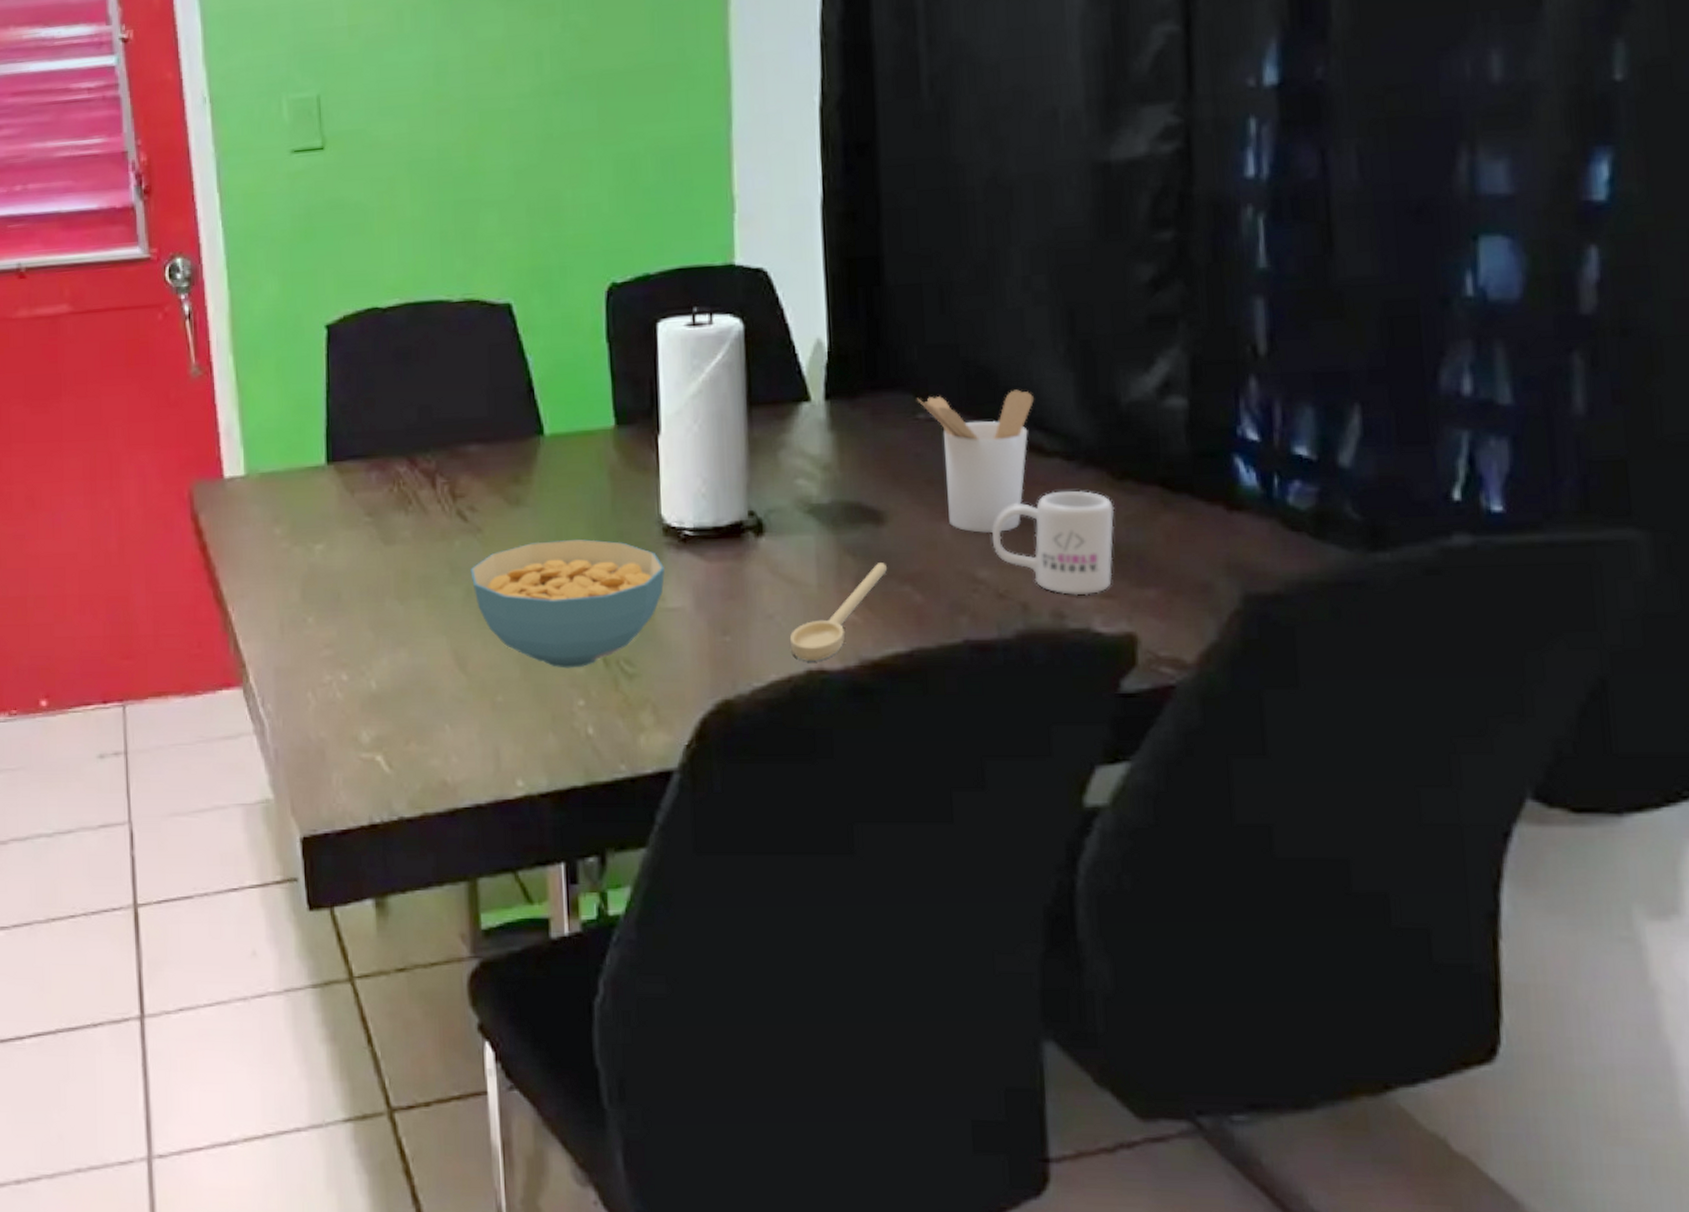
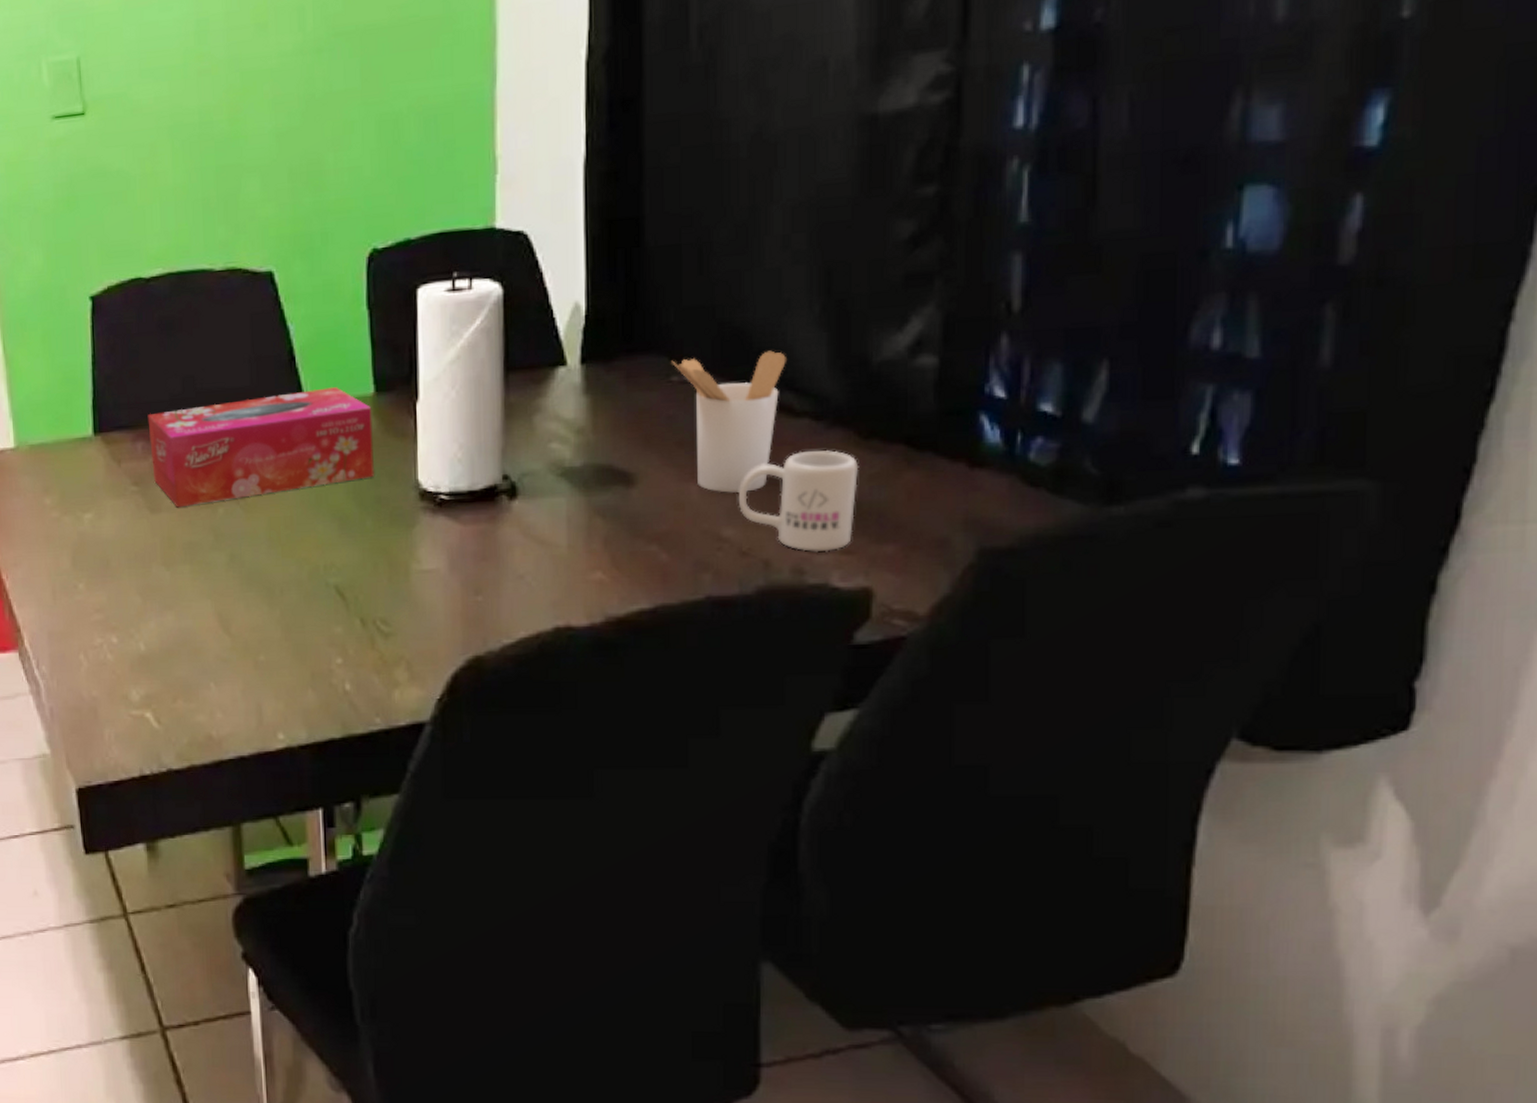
tissue box: none [382,419,616,540] -> present [147,387,374,508]
cereal bowl: present [470,539,665,669] -> none [233,505,420,629]
spoon: present [789,563,887,661] -> none [539,523,635,619]

